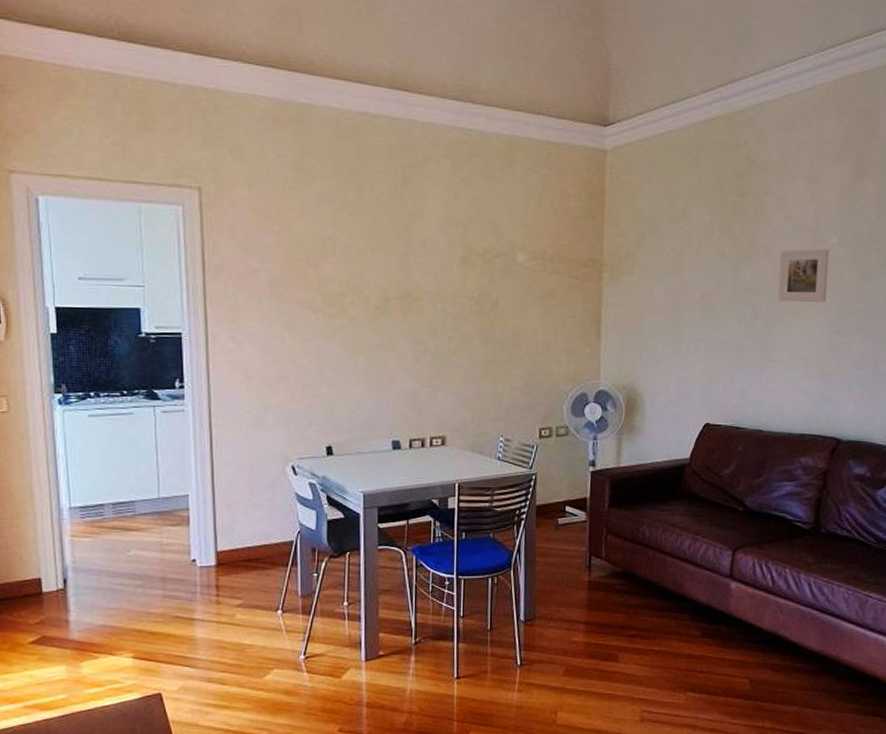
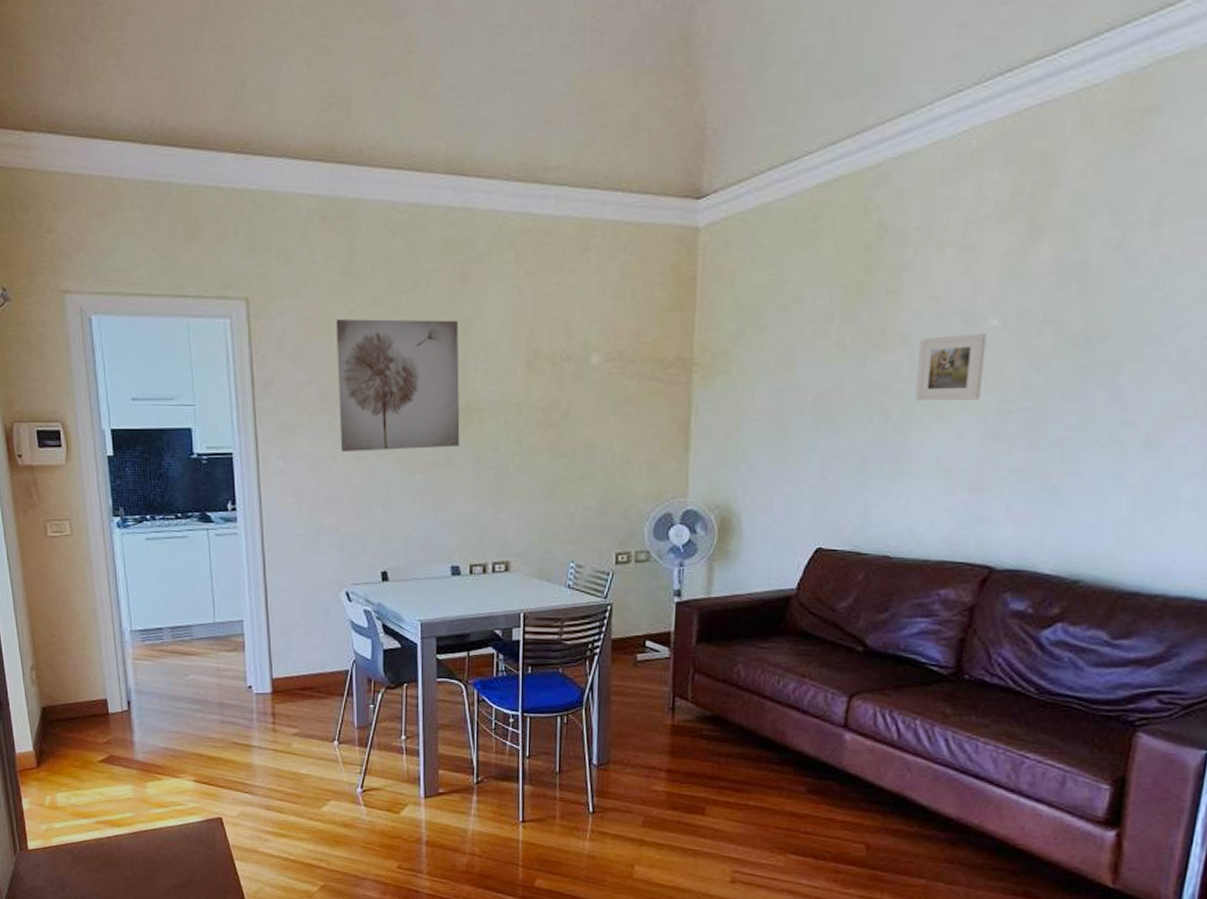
wall art: none [286,212,401,335] -> present [336,319,460,453]

